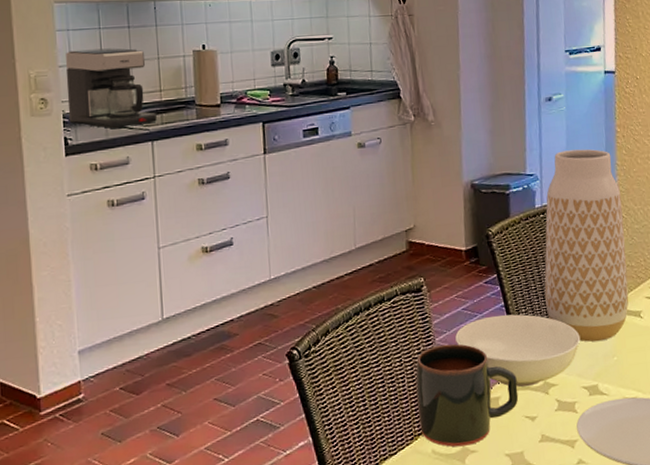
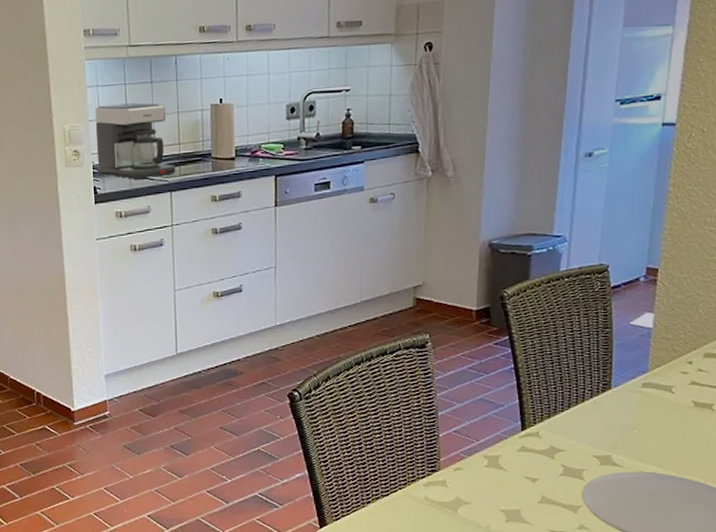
mug: present [415,343,519,447] -> none [412,400,521,497]
bowl: present [455,314,581,387] -> none [458,376,597,449]
vase: present [544,149,629,342] -> none [561,210,664,413]

